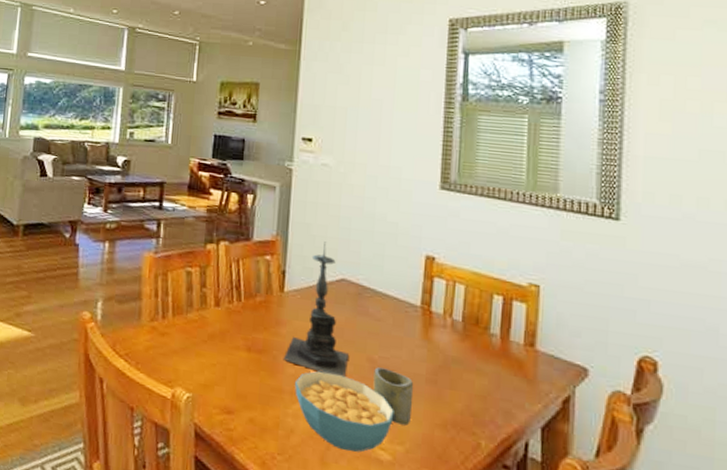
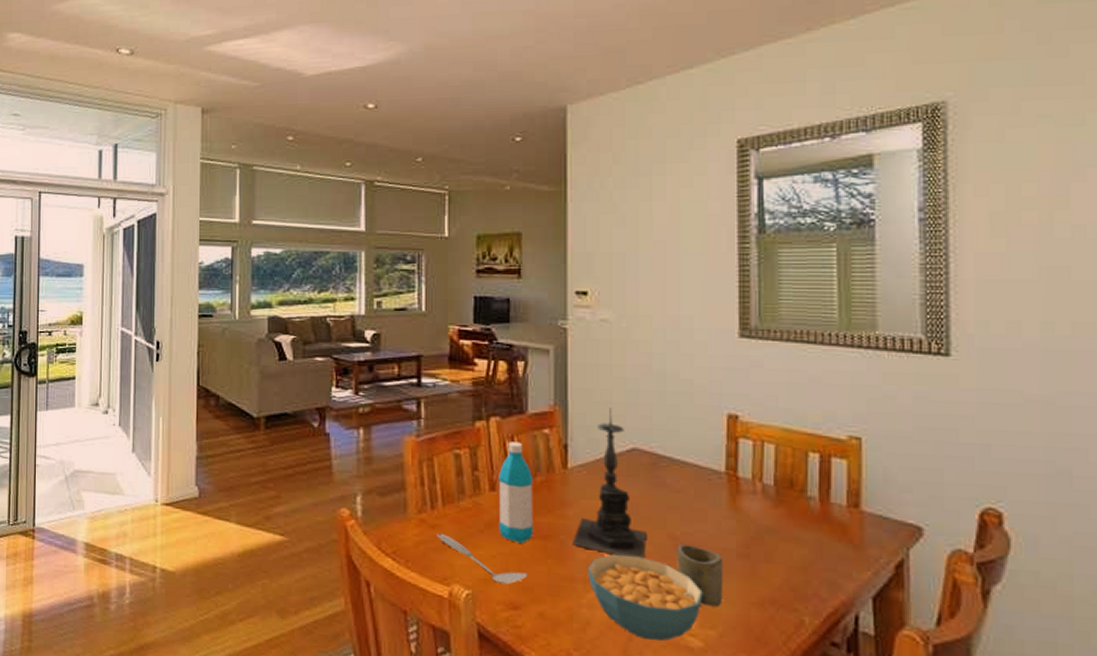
spatula: none [165,340,243,391] -> present [437,532,528,584]
water bottle: none [219,264,254,356] -> present [498,442,533,544]

